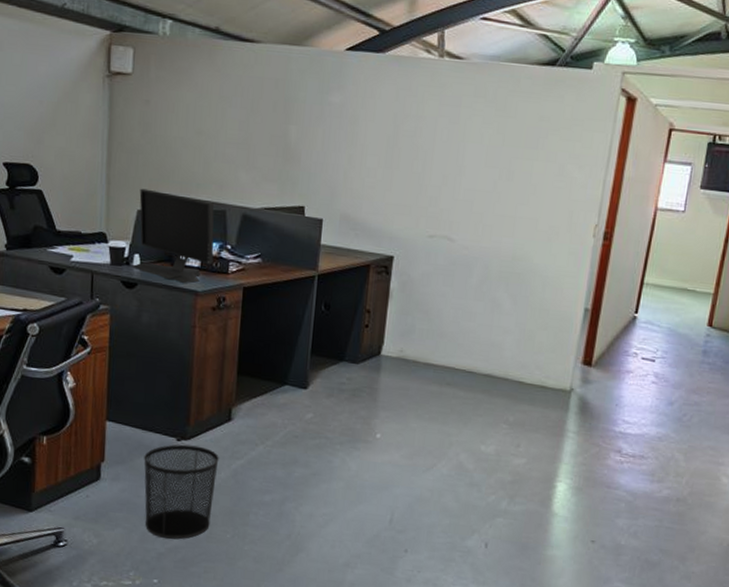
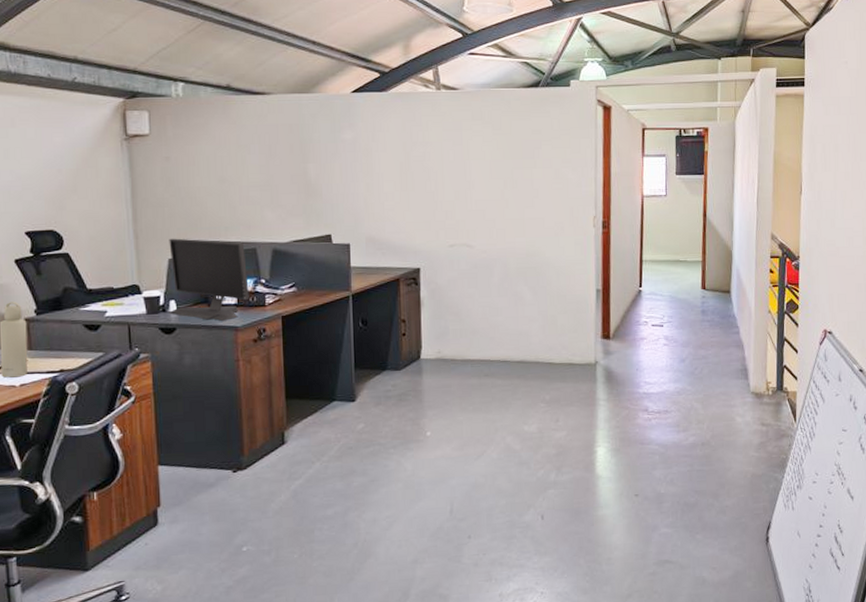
waste bin: present [144,444,219,540] -> none [201,474,277,571]

